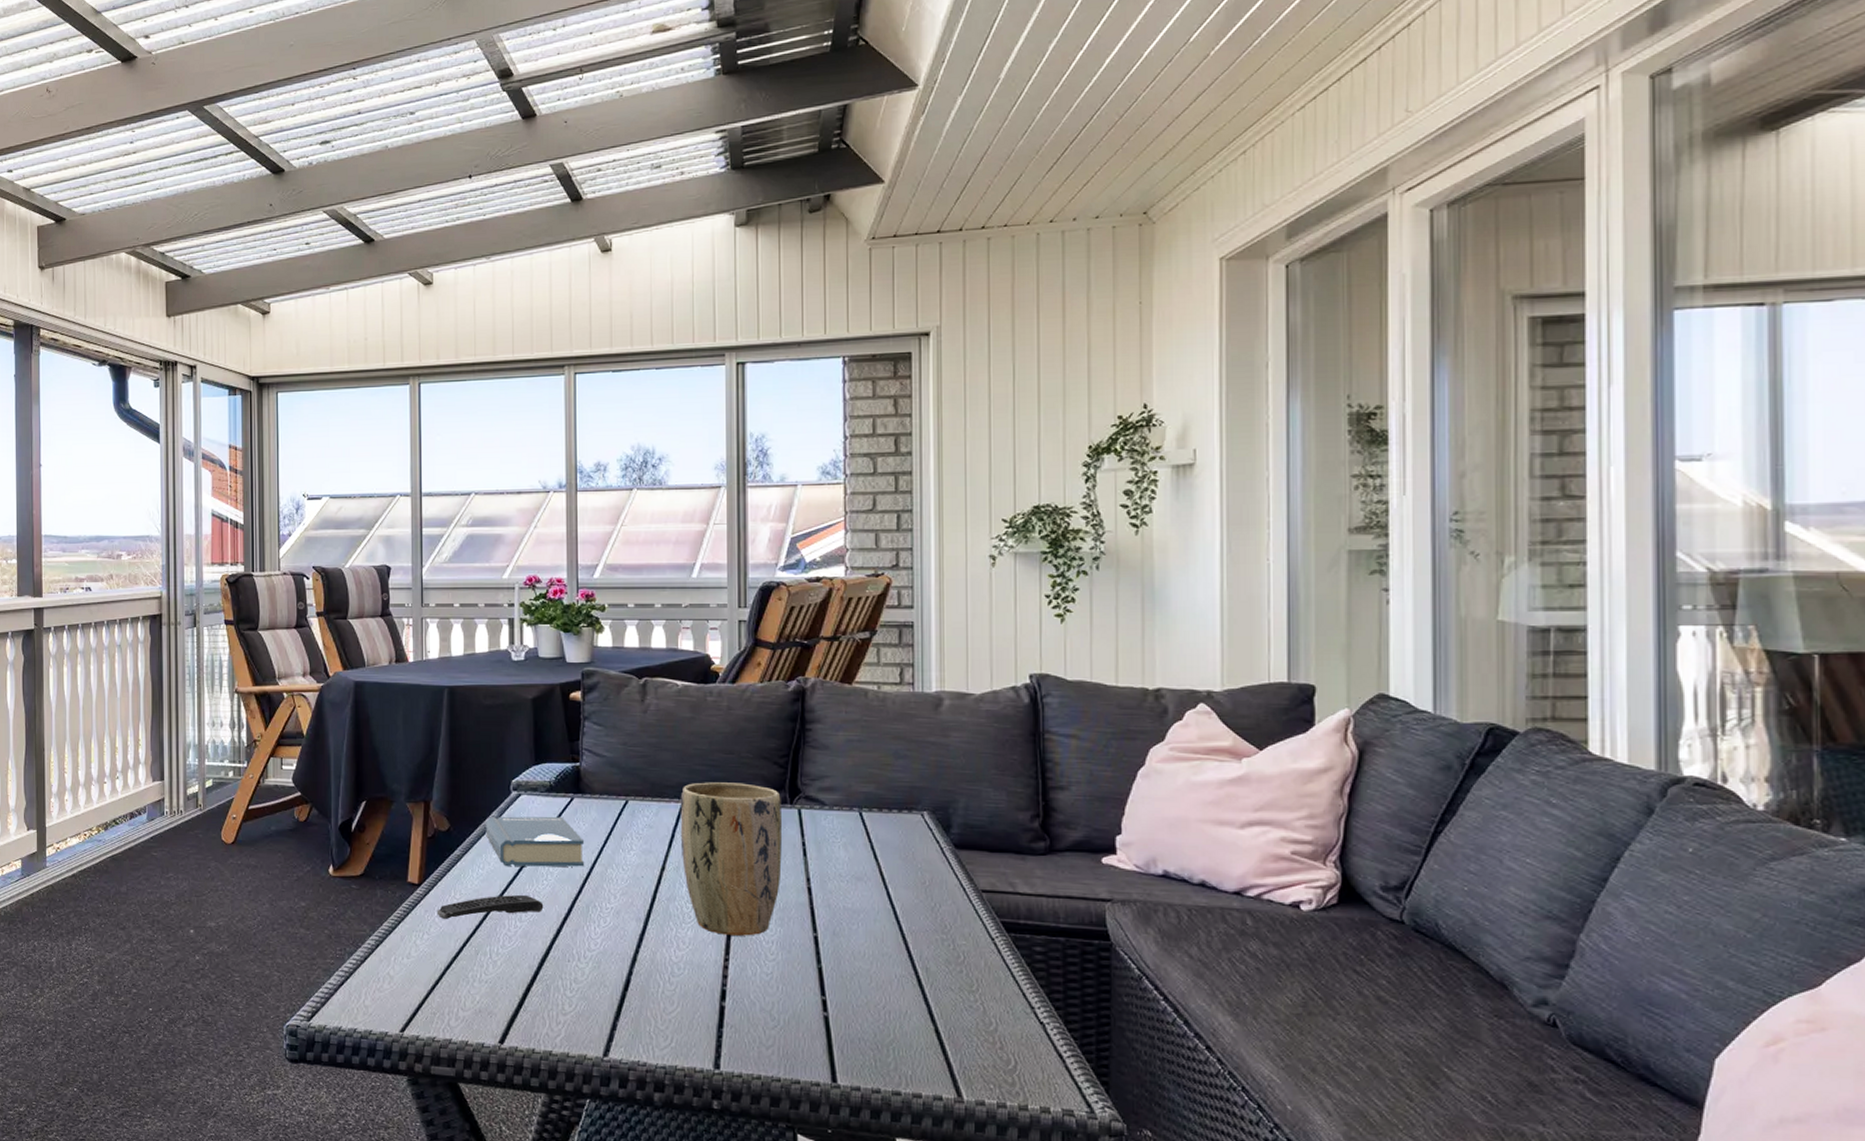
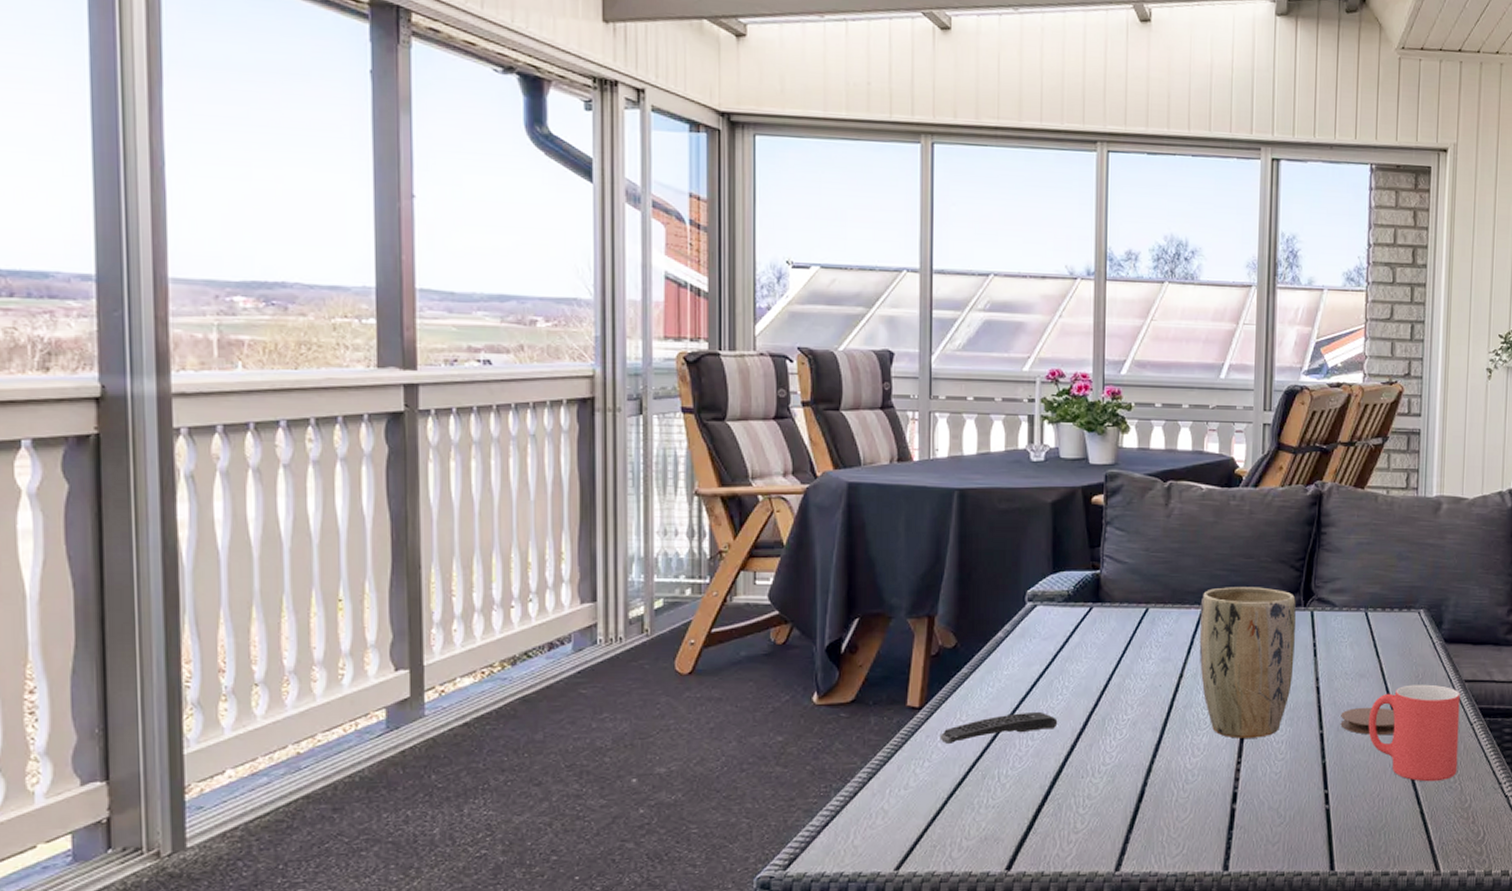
hardback book: present [485,816,584,867] -> none [997,627,1102,683]
coaster: none [836,912,899,943] -> present [1340,707,1395,735]
mug: none [868,891,978,999] -> present [1368,684,1460,782]

